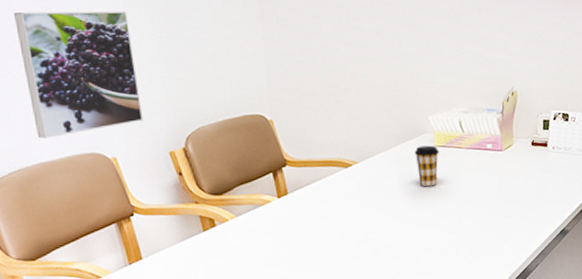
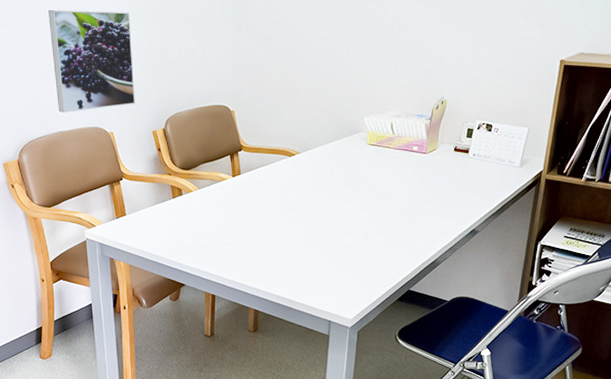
coffee cup: present [414,145,439,187] -> none [349,143,370,180]

